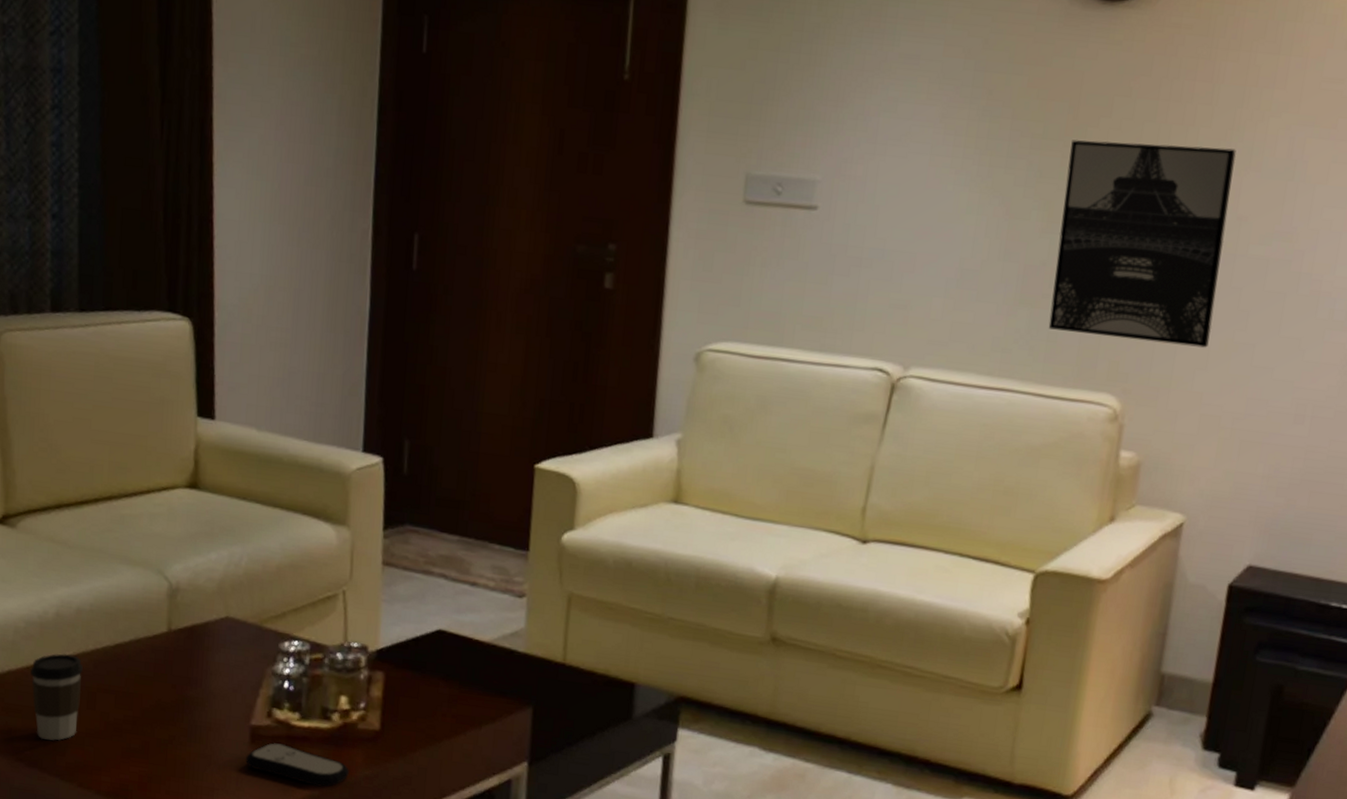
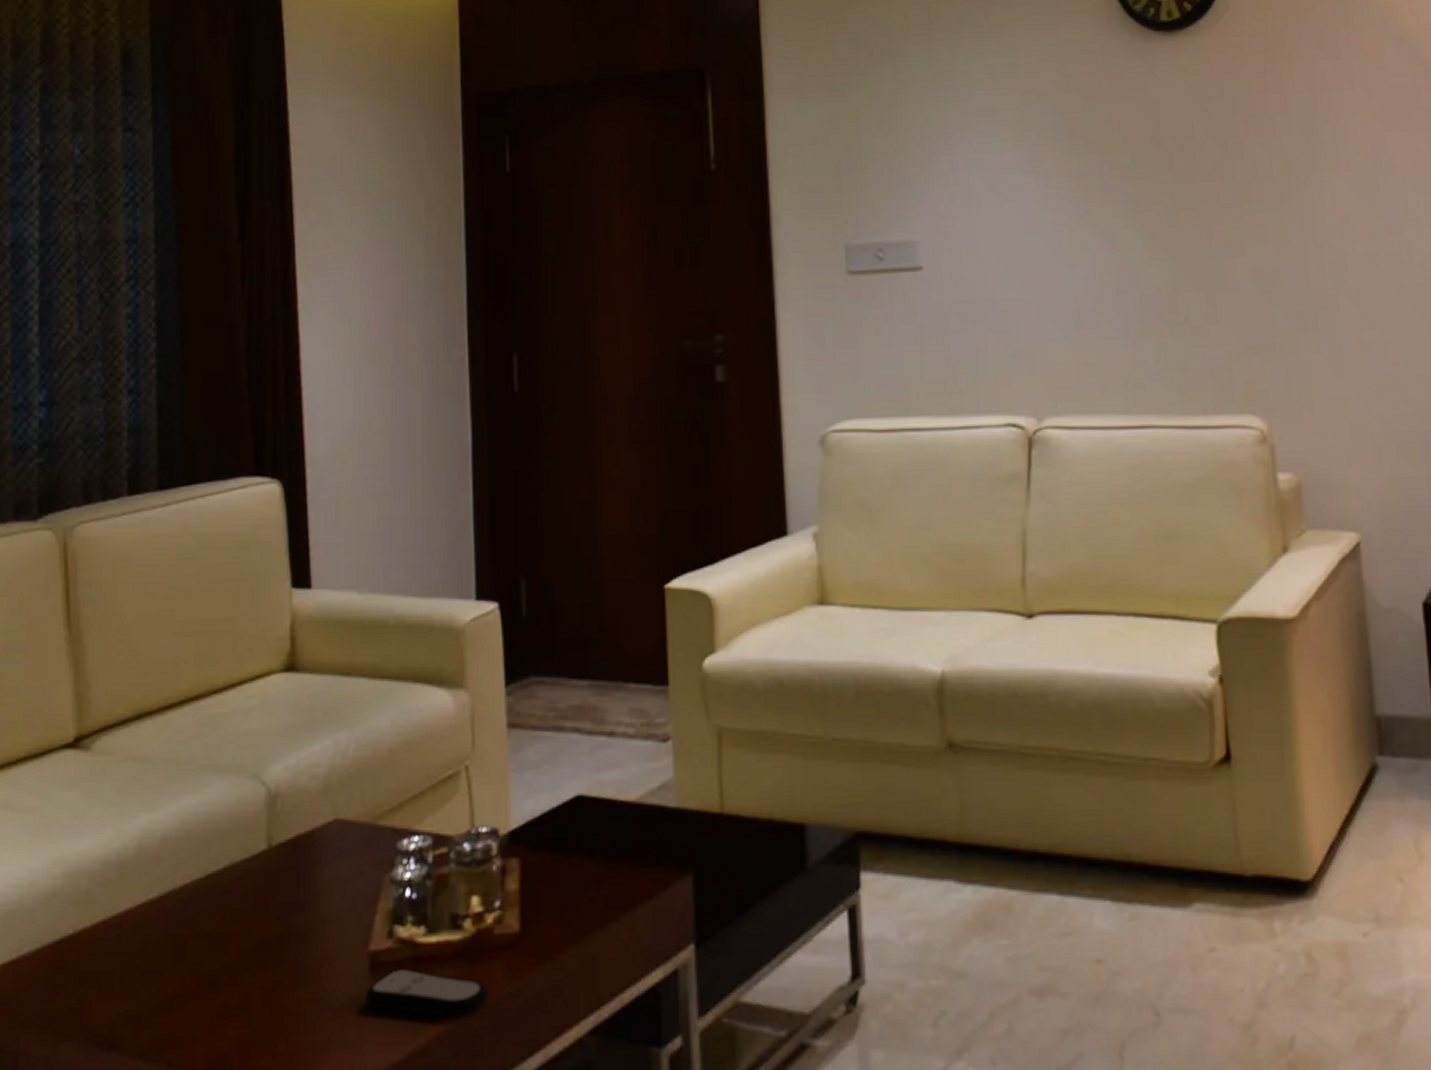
coffee cup: present [30,653,83,741] -> none [108,897,170,1013]
wall art: present [1048,140,1236,348] -> none [1161,152,1340,357]

